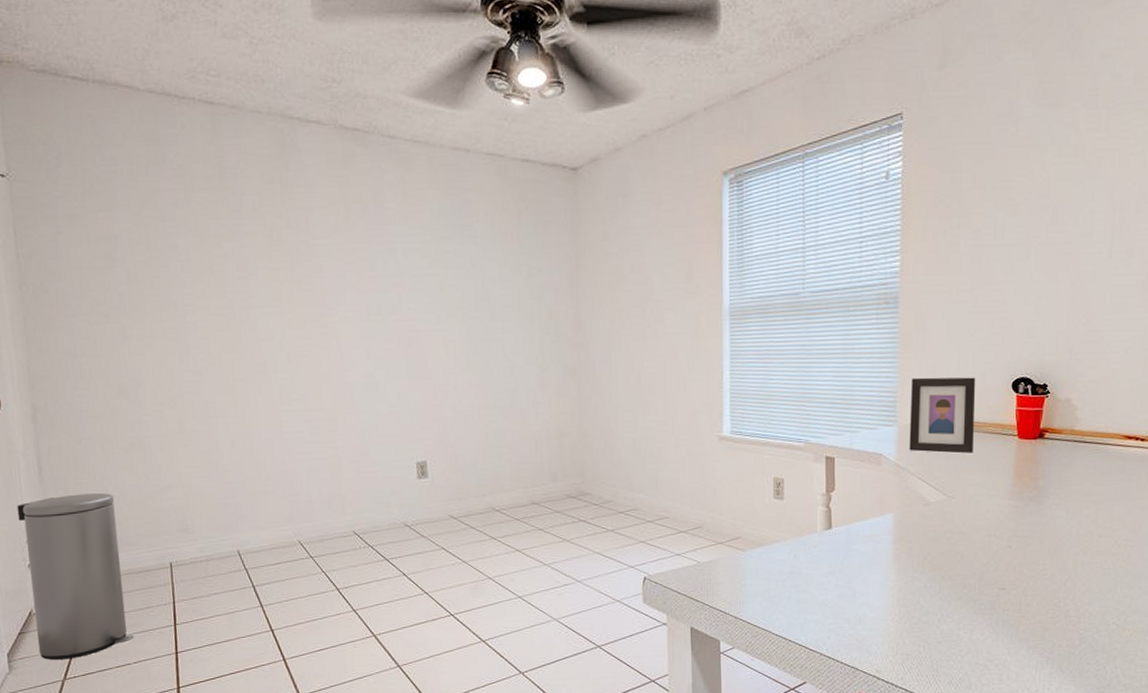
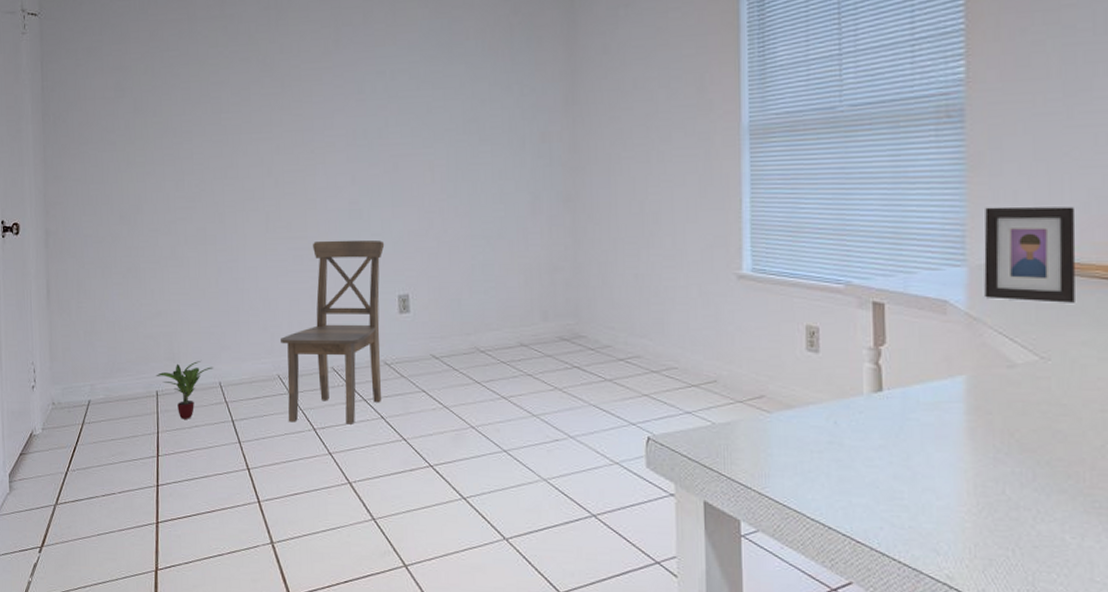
pedal bin: present [17,493,135,660] -> none [26,318,120,484]
potted plant: none [169,531,231,588] -> present [156,361,213,419]
dining chair: none [300,411,404,584] -> present [281,240,385,424]

